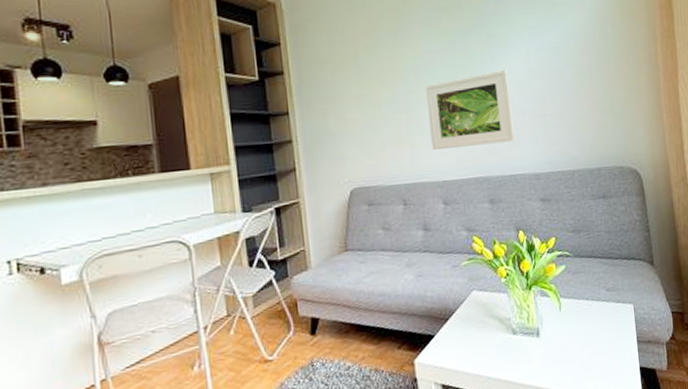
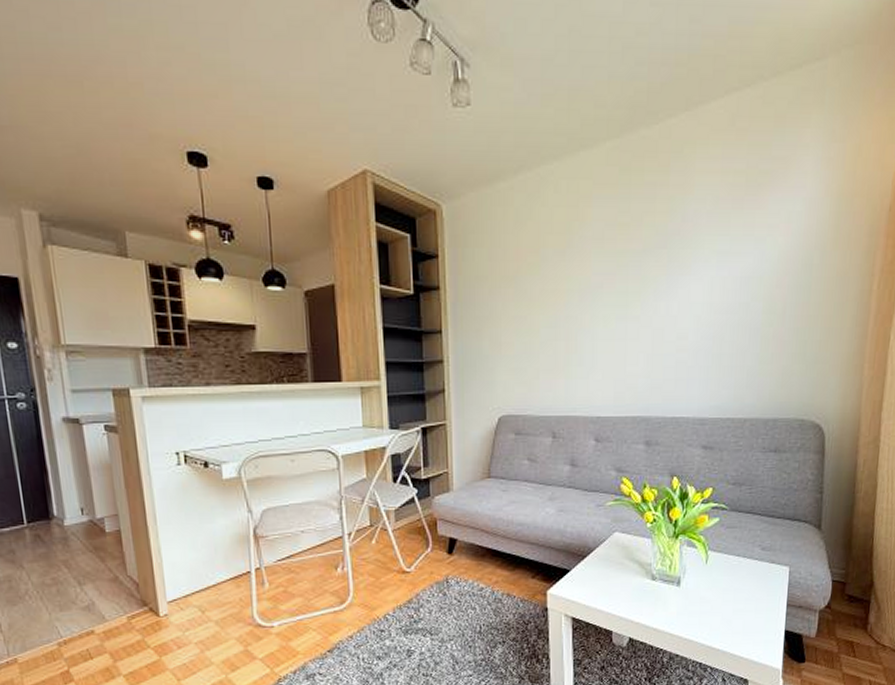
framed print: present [425,69,515,150] -> none [589,299,685,382]

